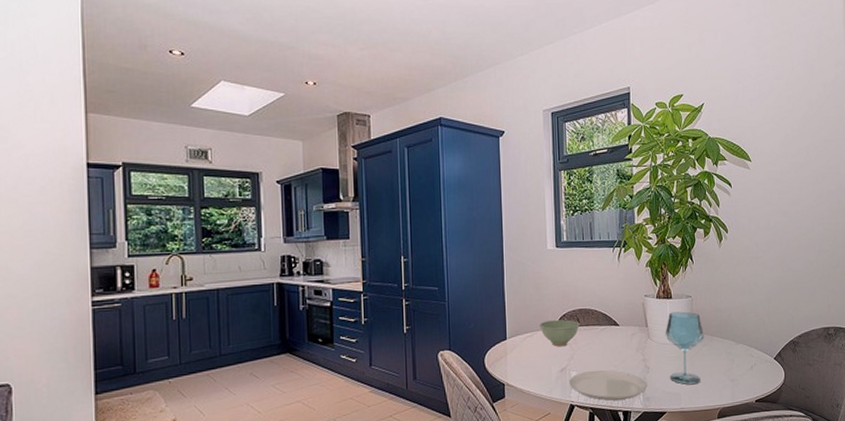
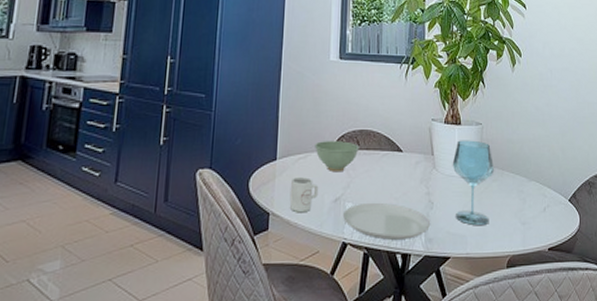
mug: none [520,352,546,383] -> present [289,177,319,213]

